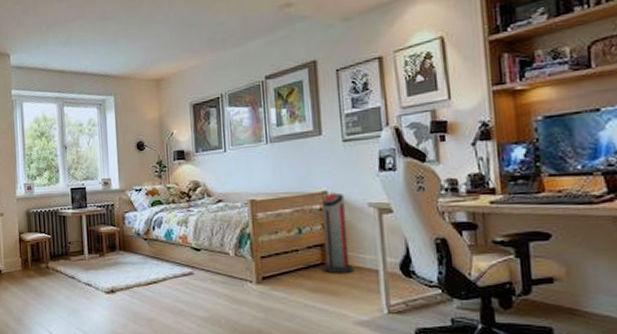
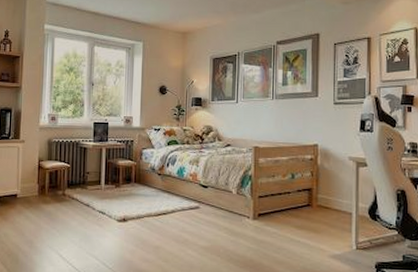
air purifier: present [321,193,354,274] -> none [308,146,333,215]

